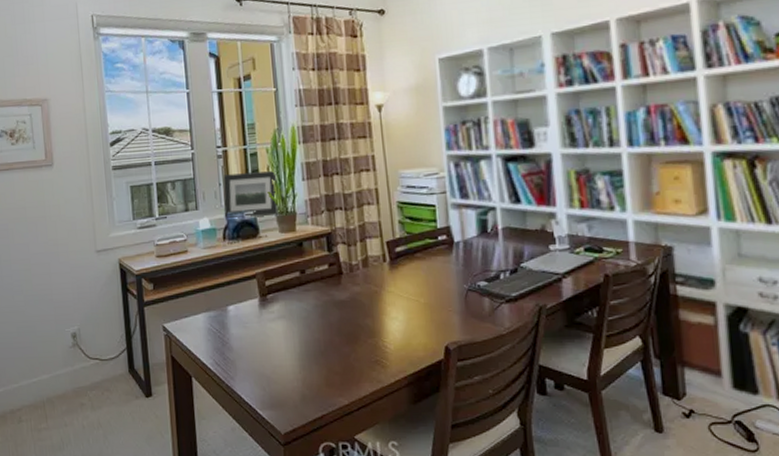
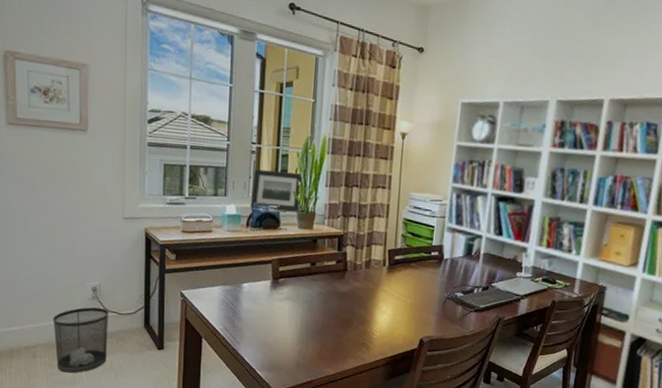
waste bin: none [35,356,93,436] -> present [52,307,109,373]

